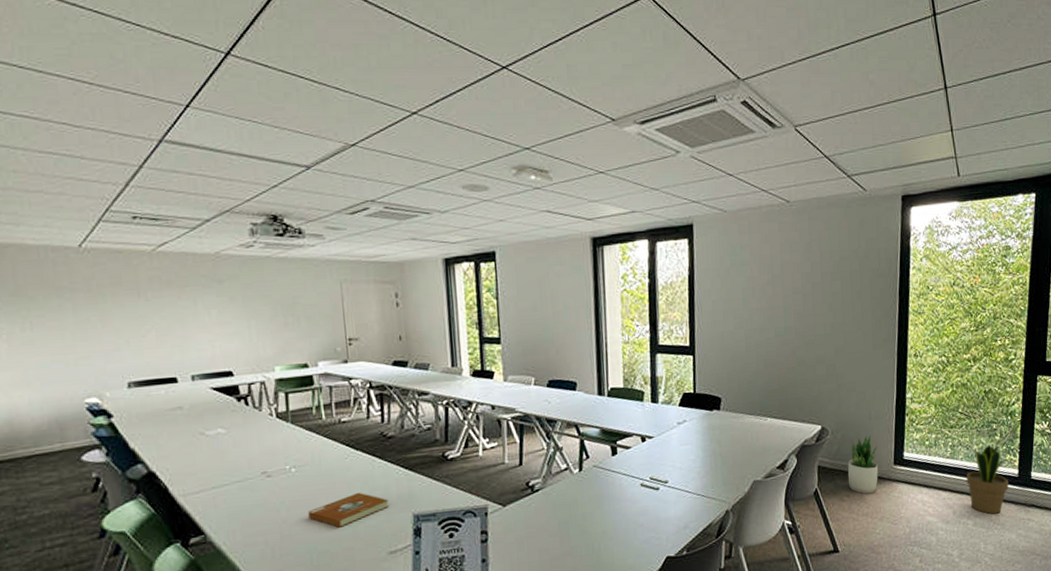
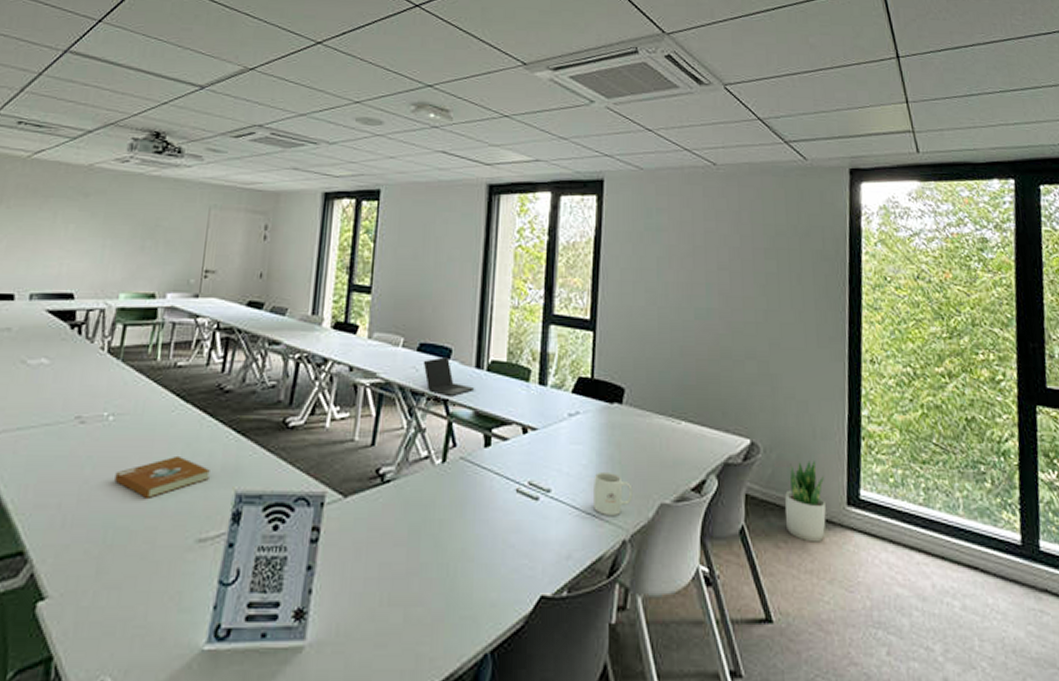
laptop: none [553,389,600,421] -> present [423,357,475,398]
mug: none [701,462,732,494] -> present [594,471,633,515]
potted plant: present [966,444,1016,515] -> none [947,492,1017,596]

